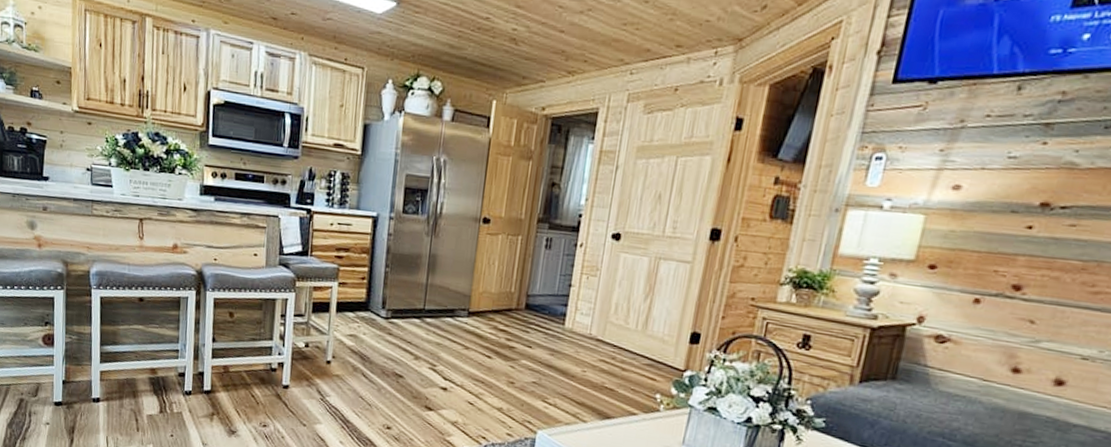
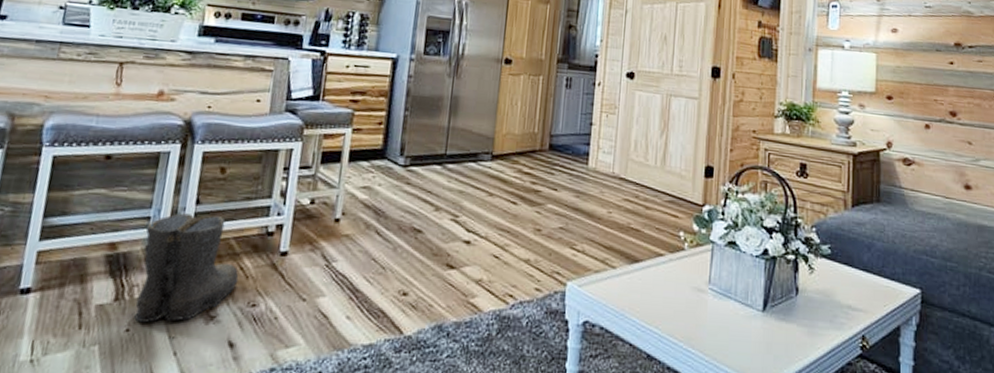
boots: none [173,348,251,433] -> present [131,213,239,323]

